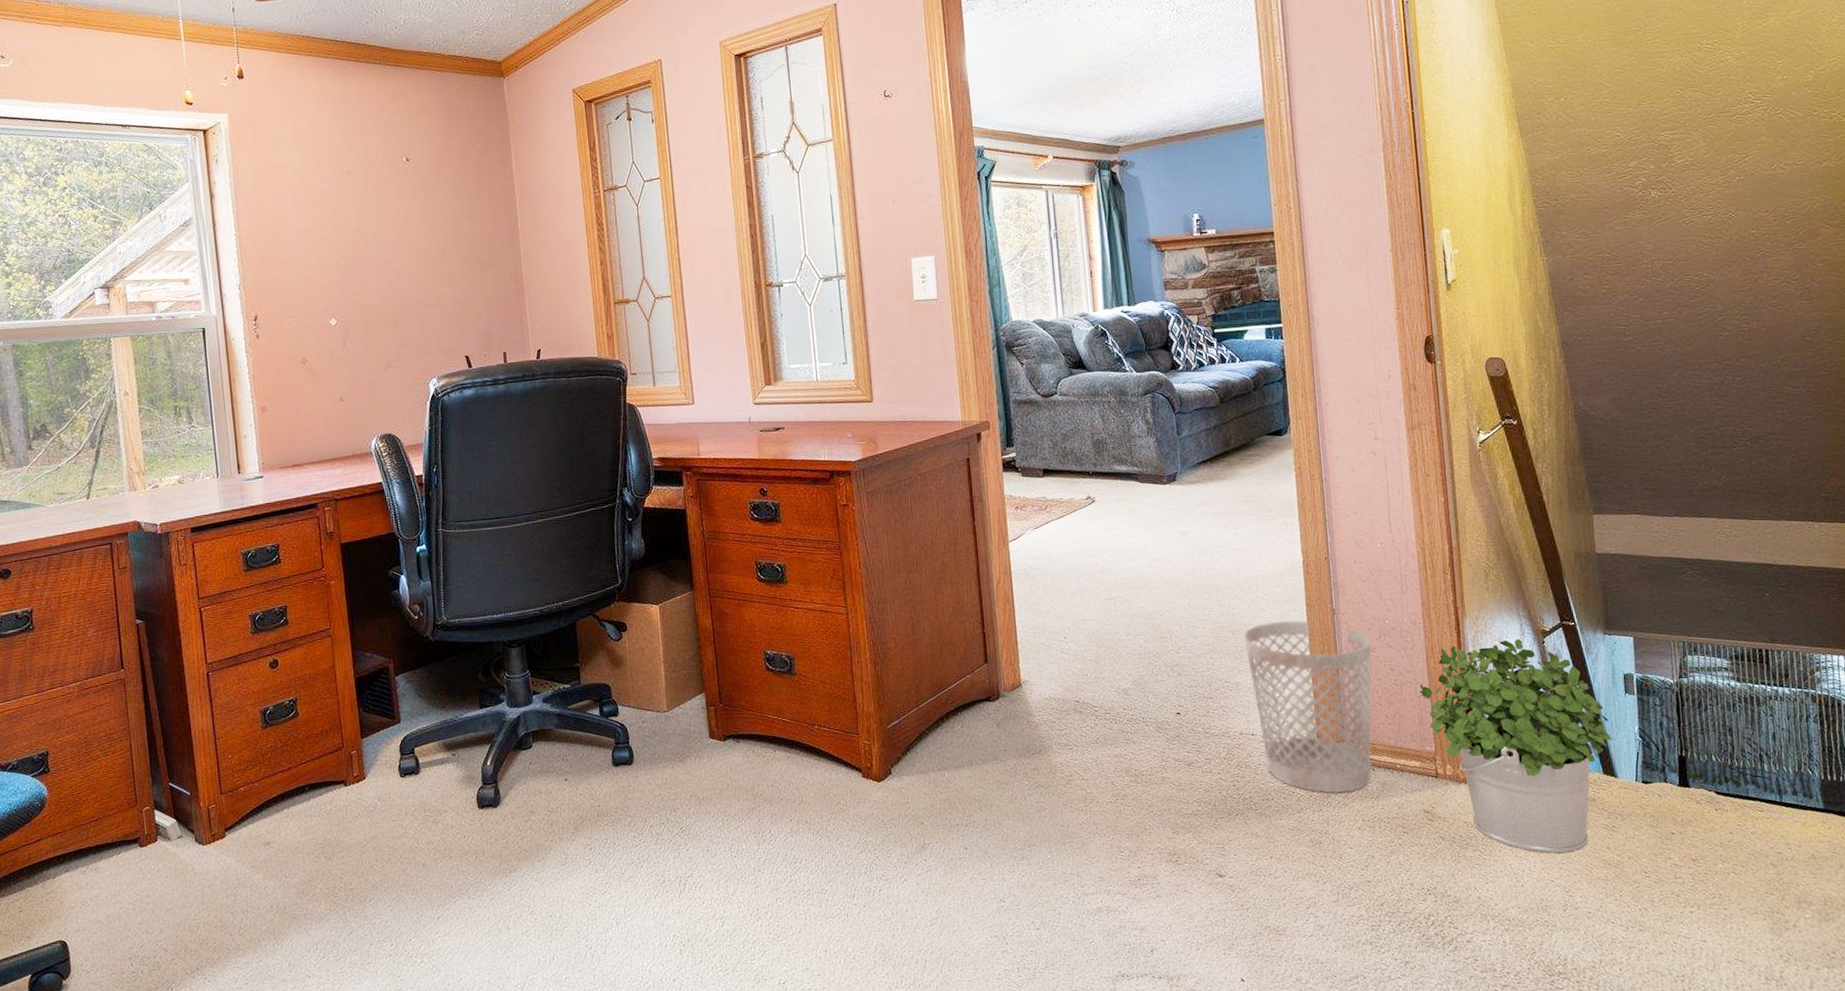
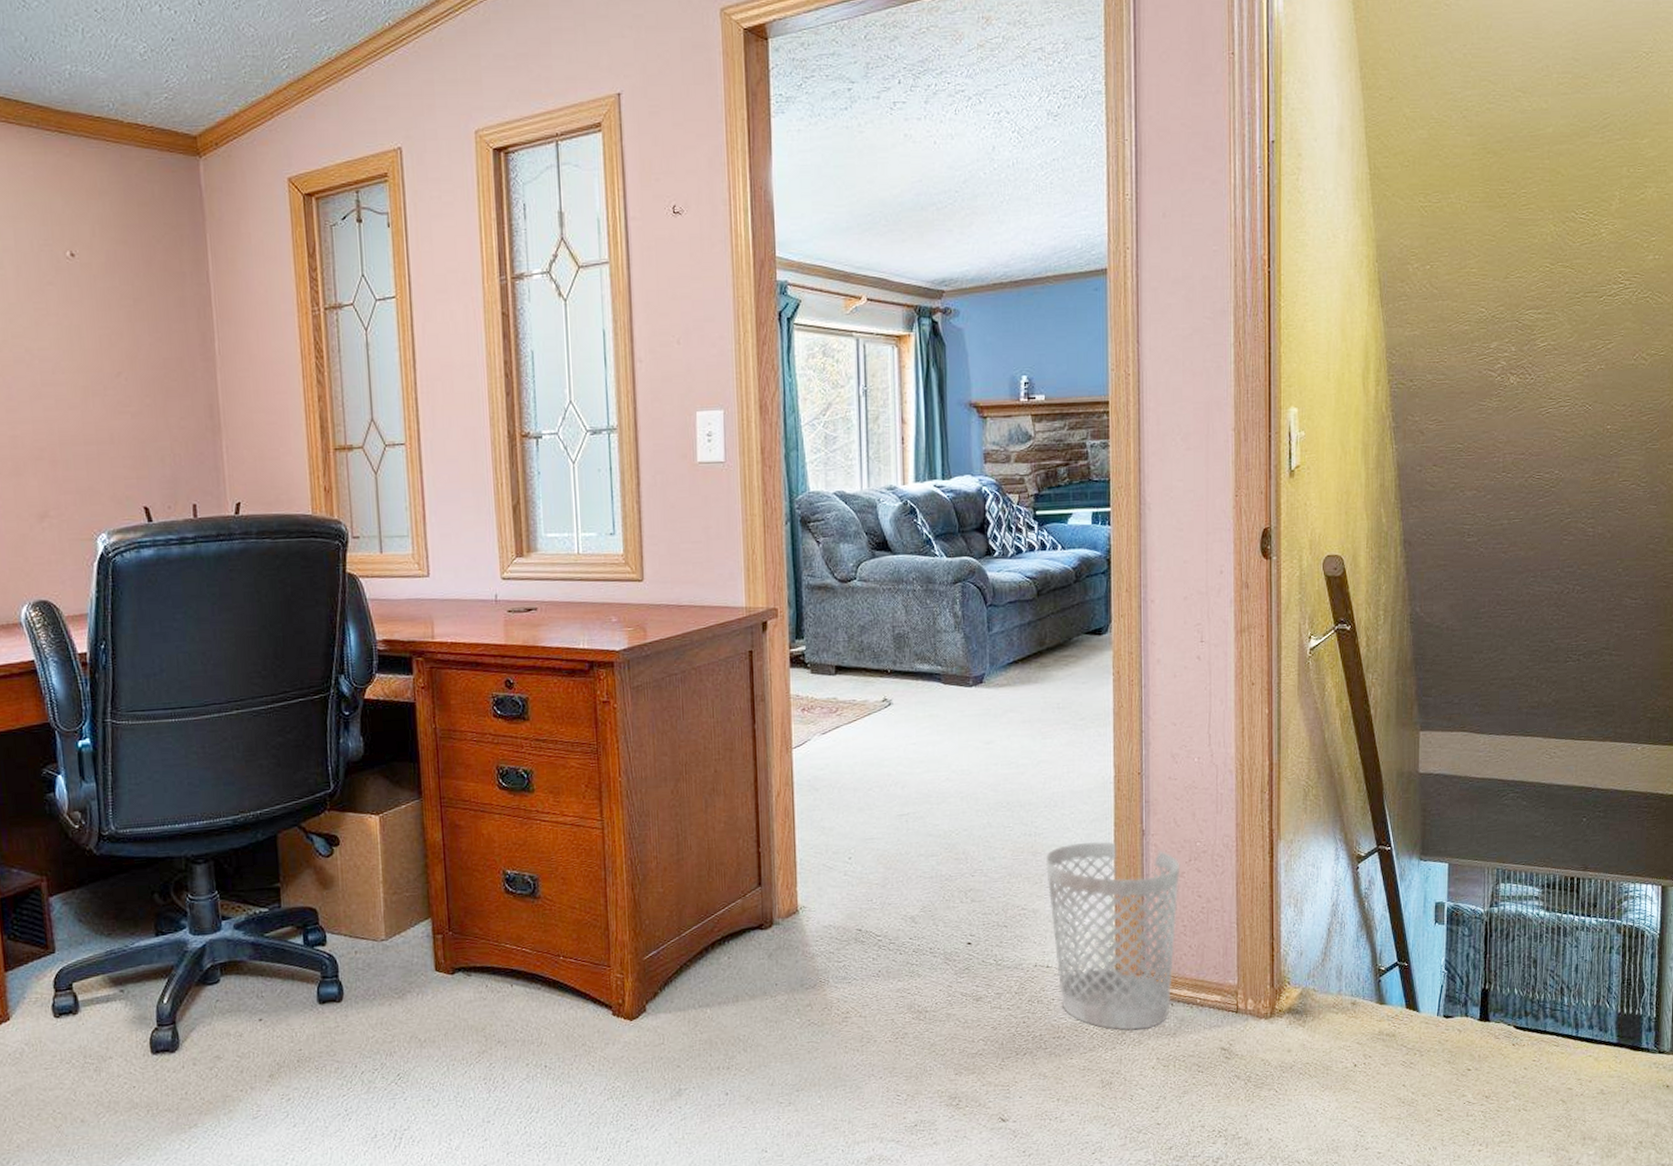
potted plant: present [1418,638,1612,853] -> none [1224,864,1418,1092]

